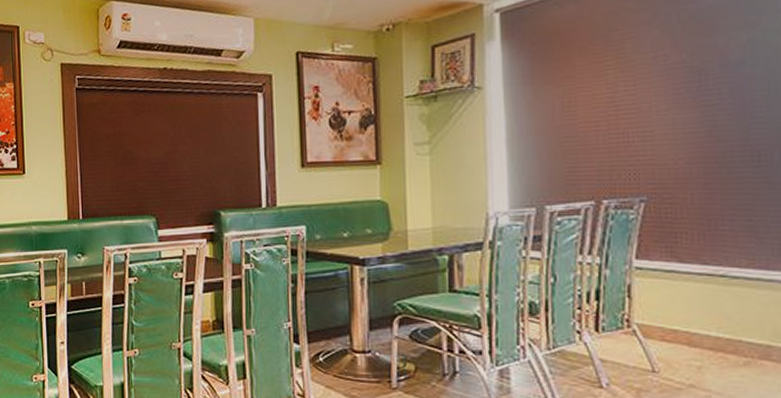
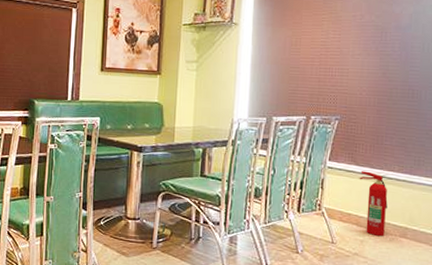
fire extinguisher: none [685,269,735,360] -> present [359,171,388,237]

